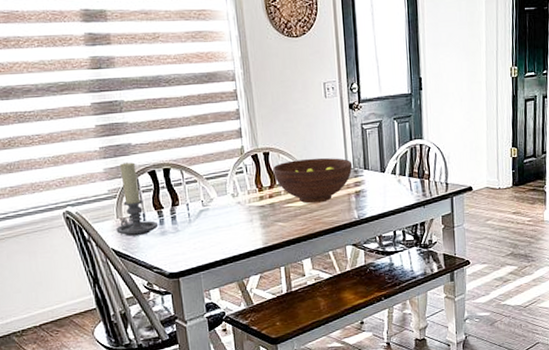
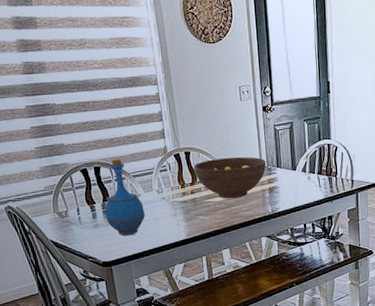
candle holder: present [116,161,159,236] -> none [53,160,92,229]
bottle: none [173,160,219,245] -> present [105,159,146,236]

